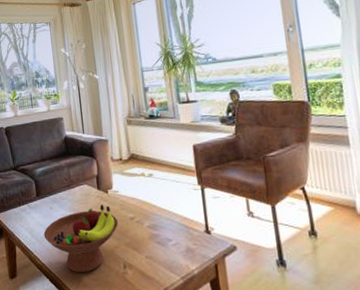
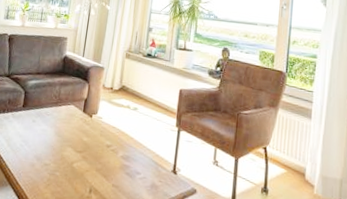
fruit bowl: present [43,204,119,273] -> none [20,127,95,190]

